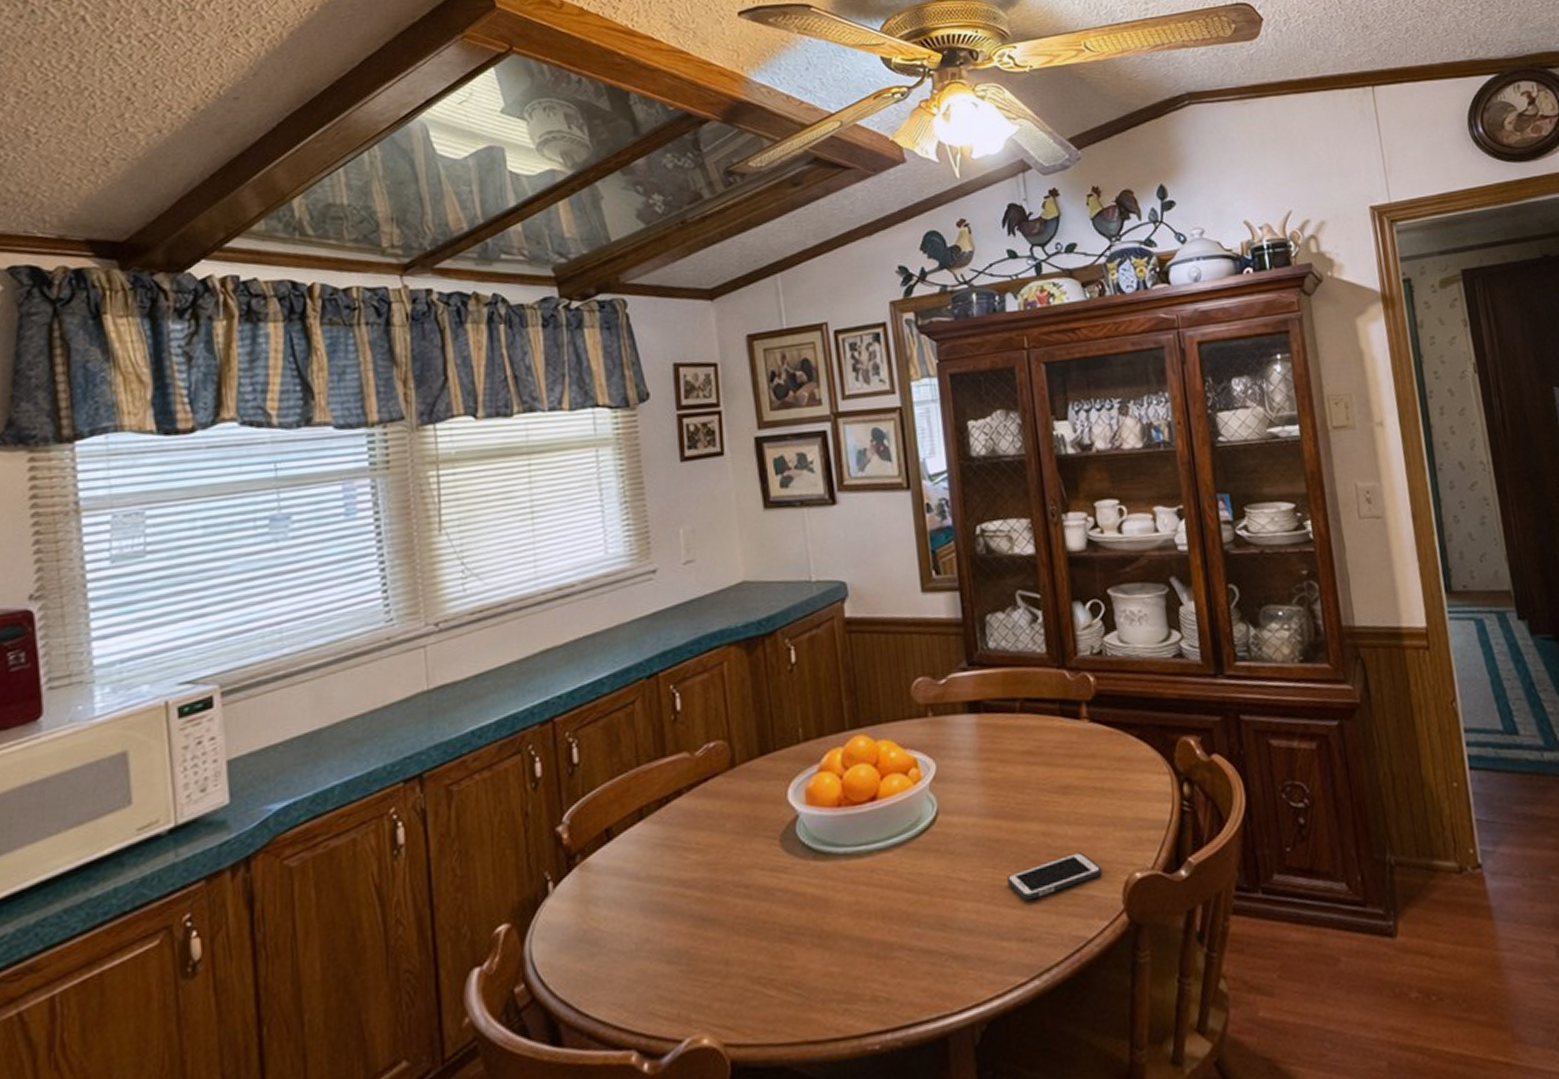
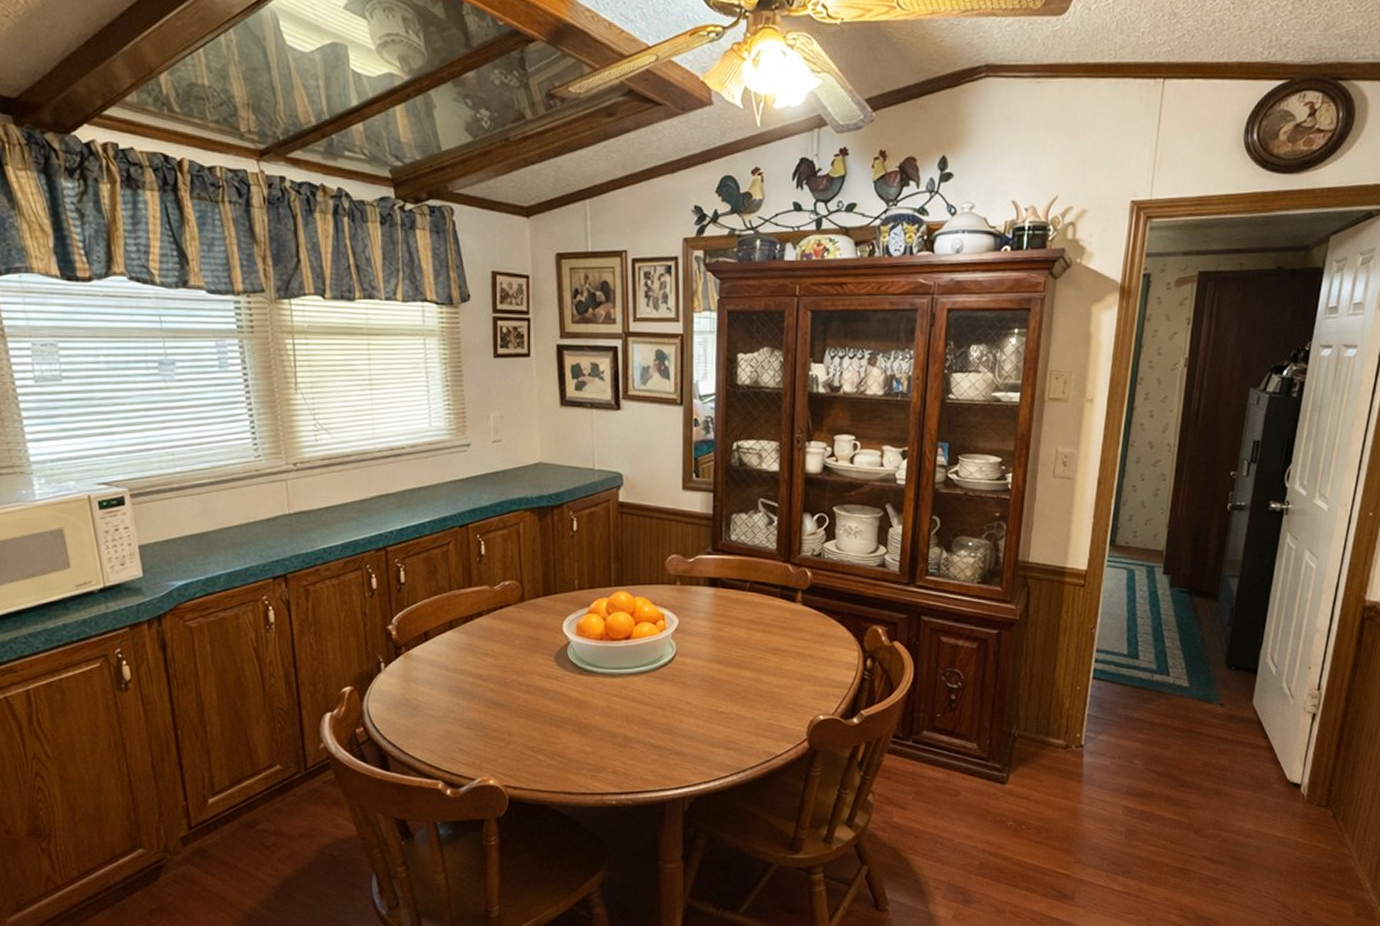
cell phone: present [1006,852,1103,901] -> none [721,696,795,723]

